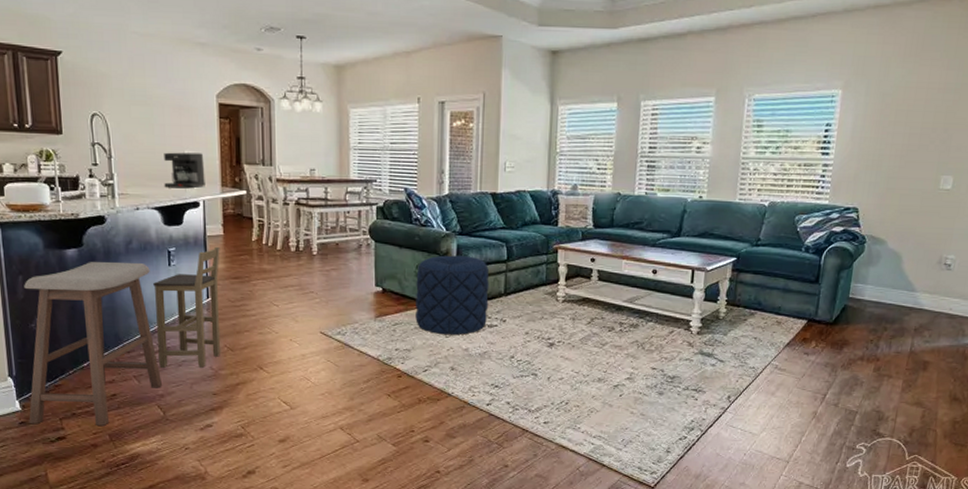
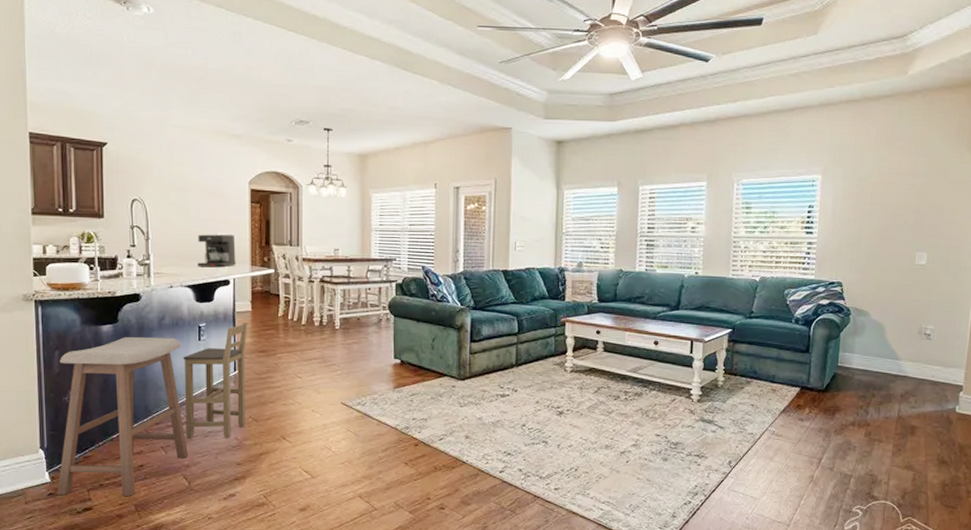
pouf: present [415,255,489,335] -> none [432,328,502,404]

